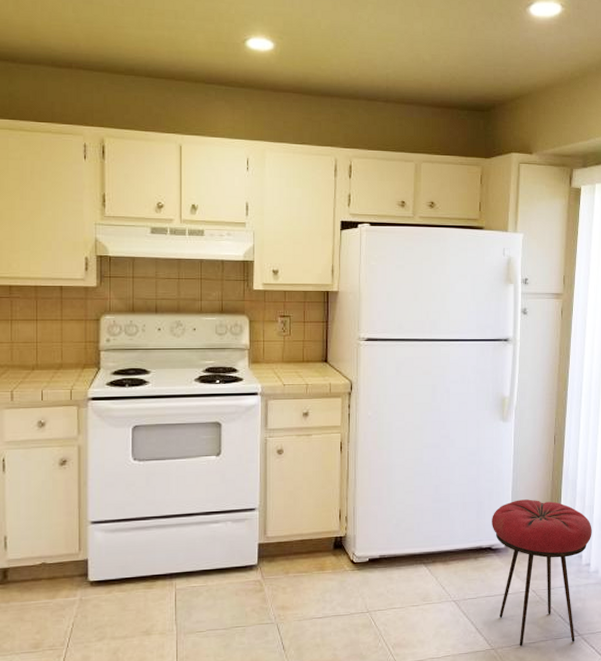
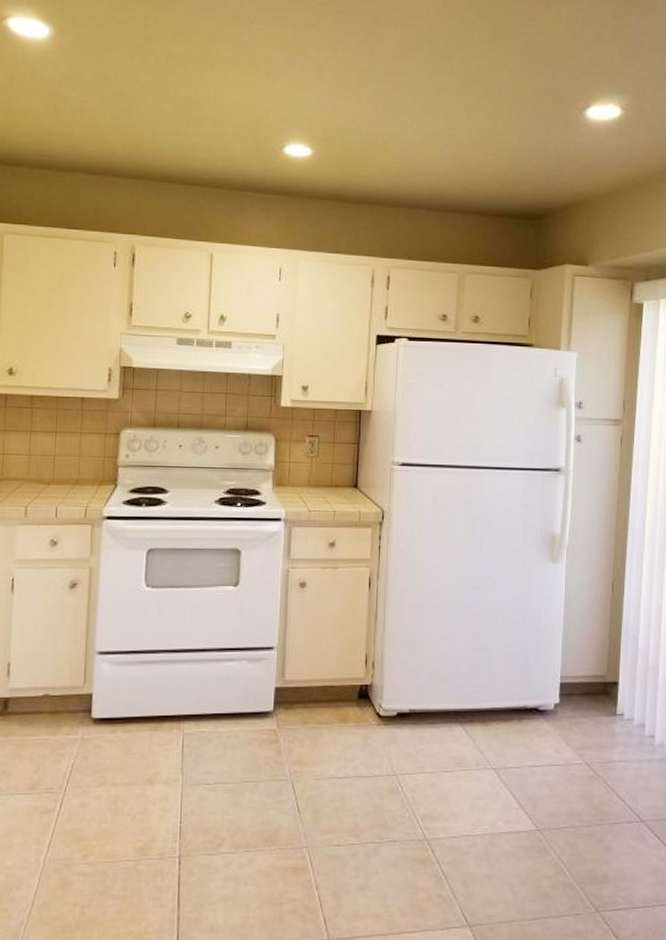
stool: present [492,499,592,646] -> none [539,654,657,829]

